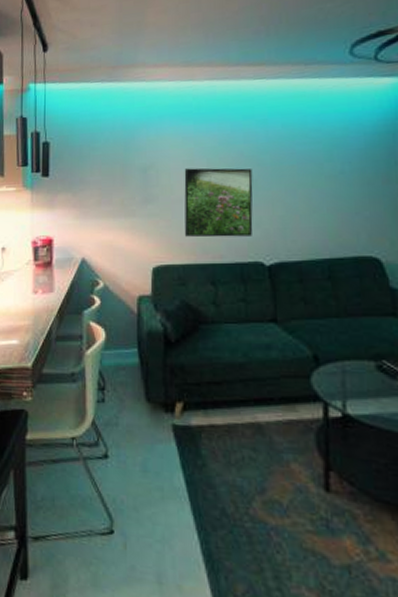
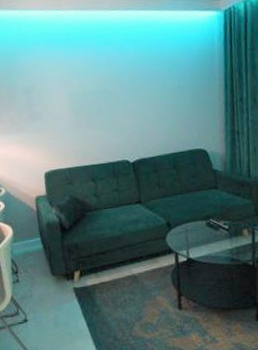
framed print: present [184,167,253,238] -> none [61,86,119,145]

